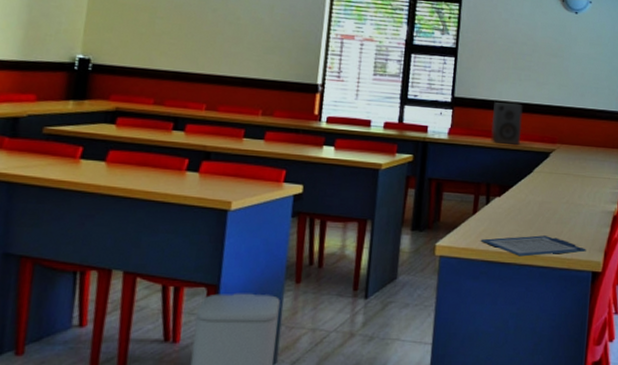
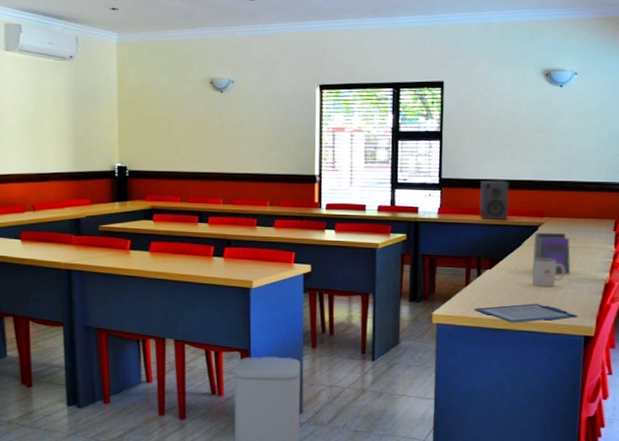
mug: none [541,186,575,219] -> present [531,258,565,288]
books: none [543,159,581,206] -> present [533,233,571,275]

